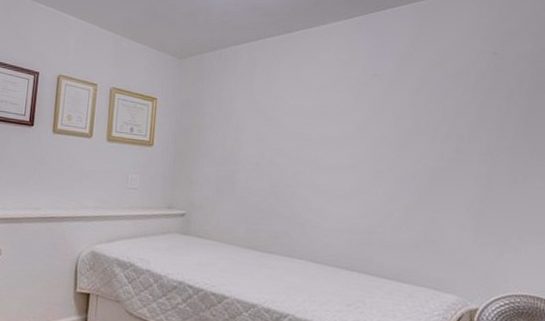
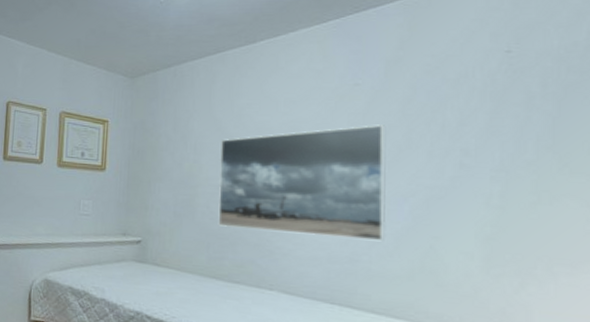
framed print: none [255,111,399,215] -> present [218,125,386,242]

